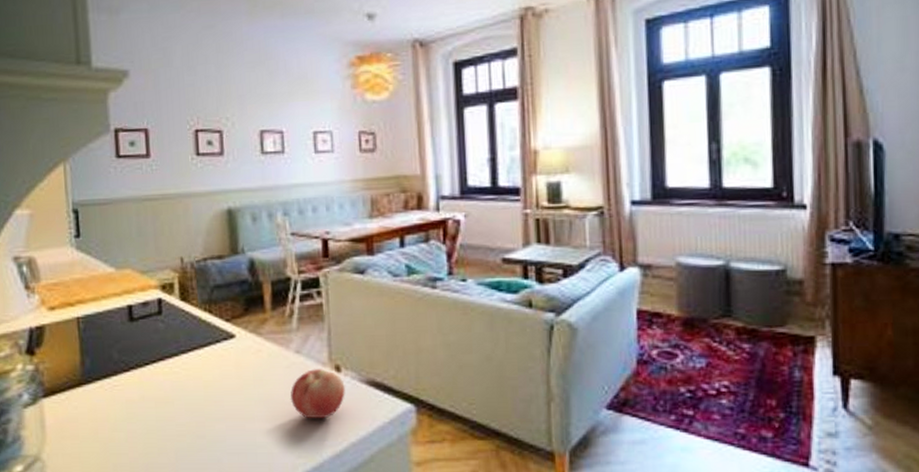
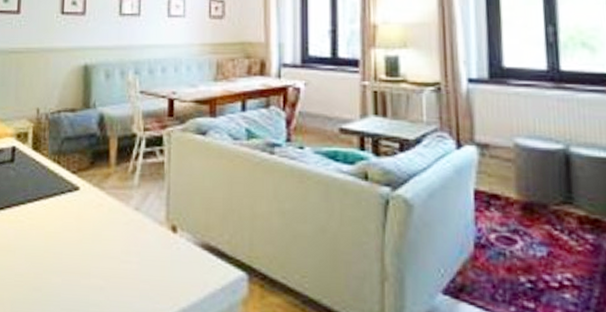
fruit: present [290,369,345,419] -> none [125,228,180,281]

